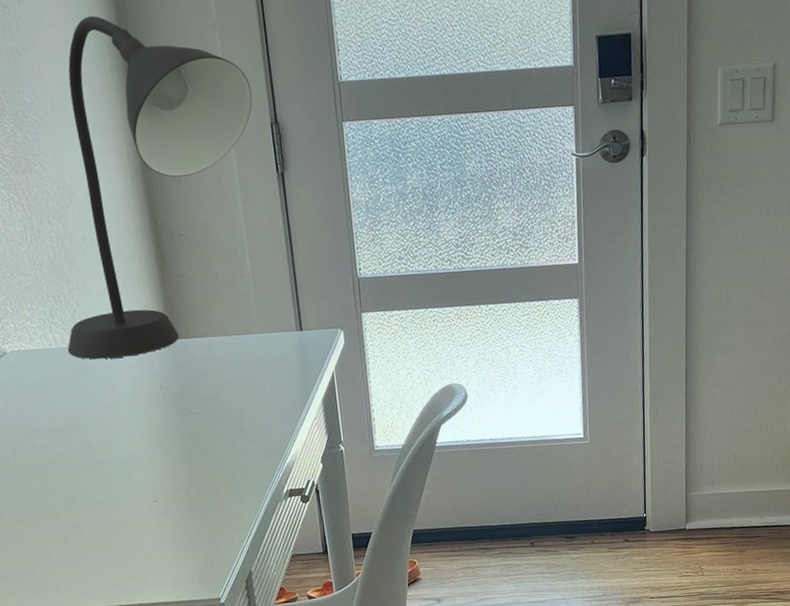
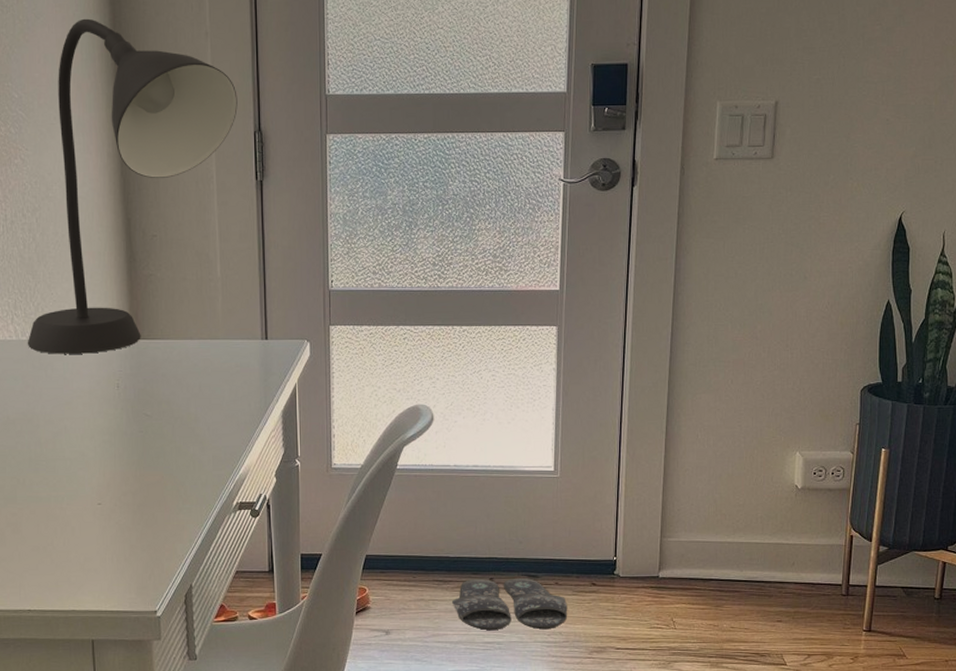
slippers: none [497,539,604,591] -> present [452,577,568,631]

